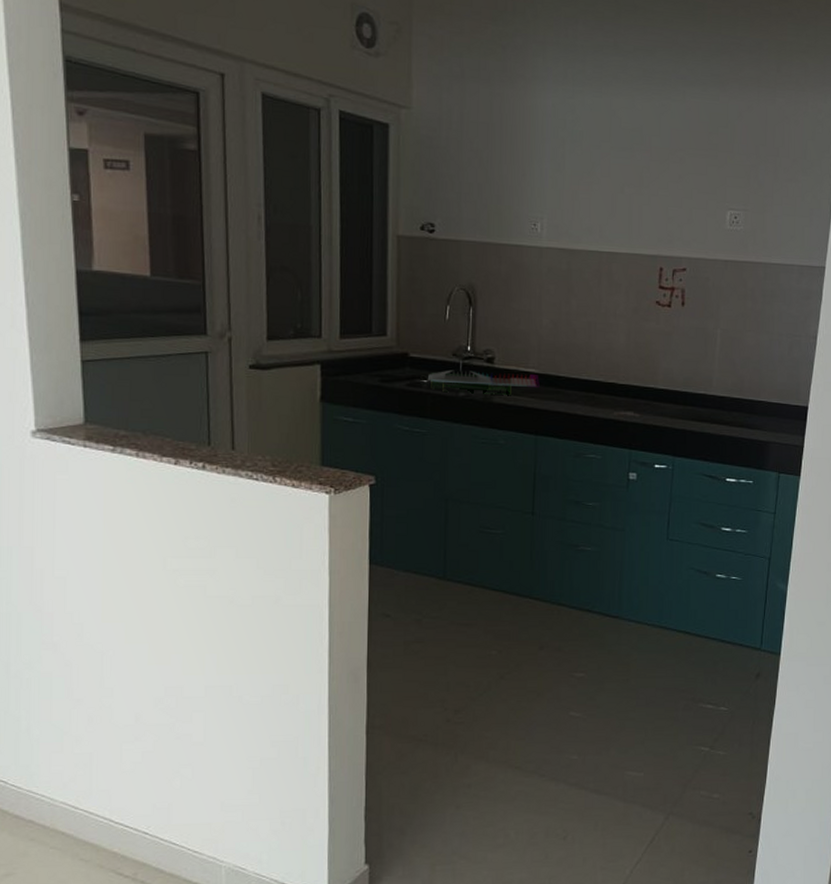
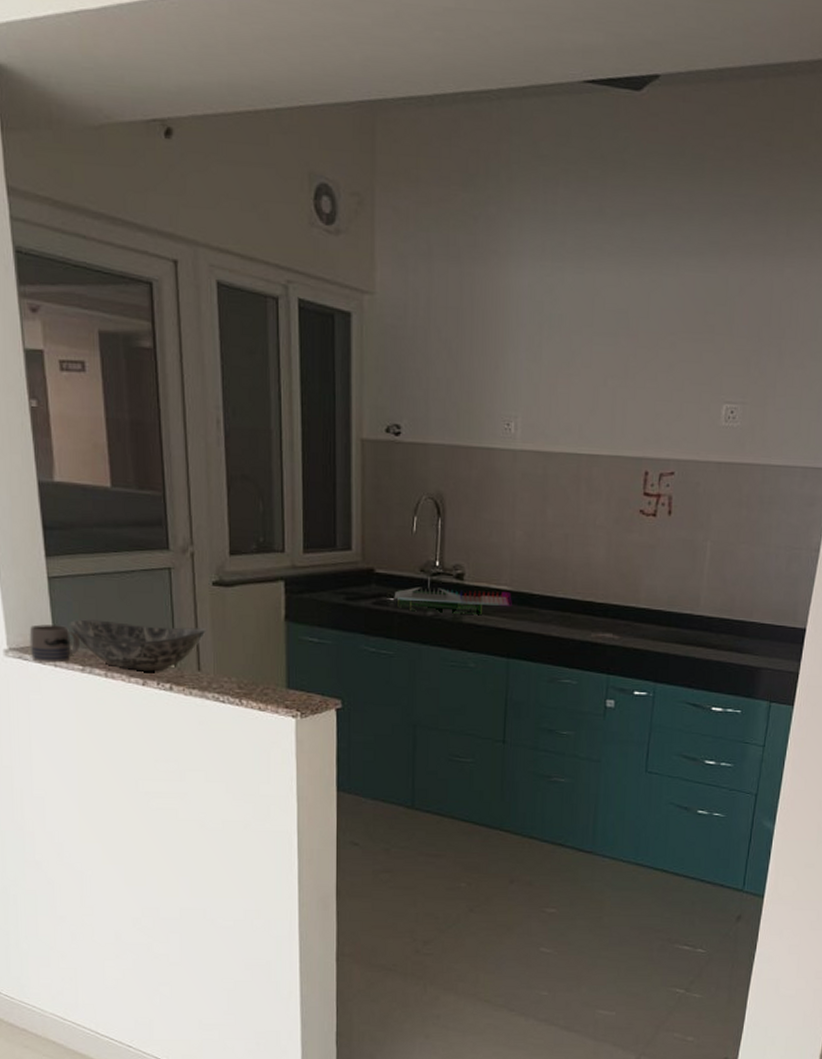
mug: none [59,406,112,444] -> present [29,624,81,664]
bowl: none [101,401,243,451] -> present [69,619,208,672]

